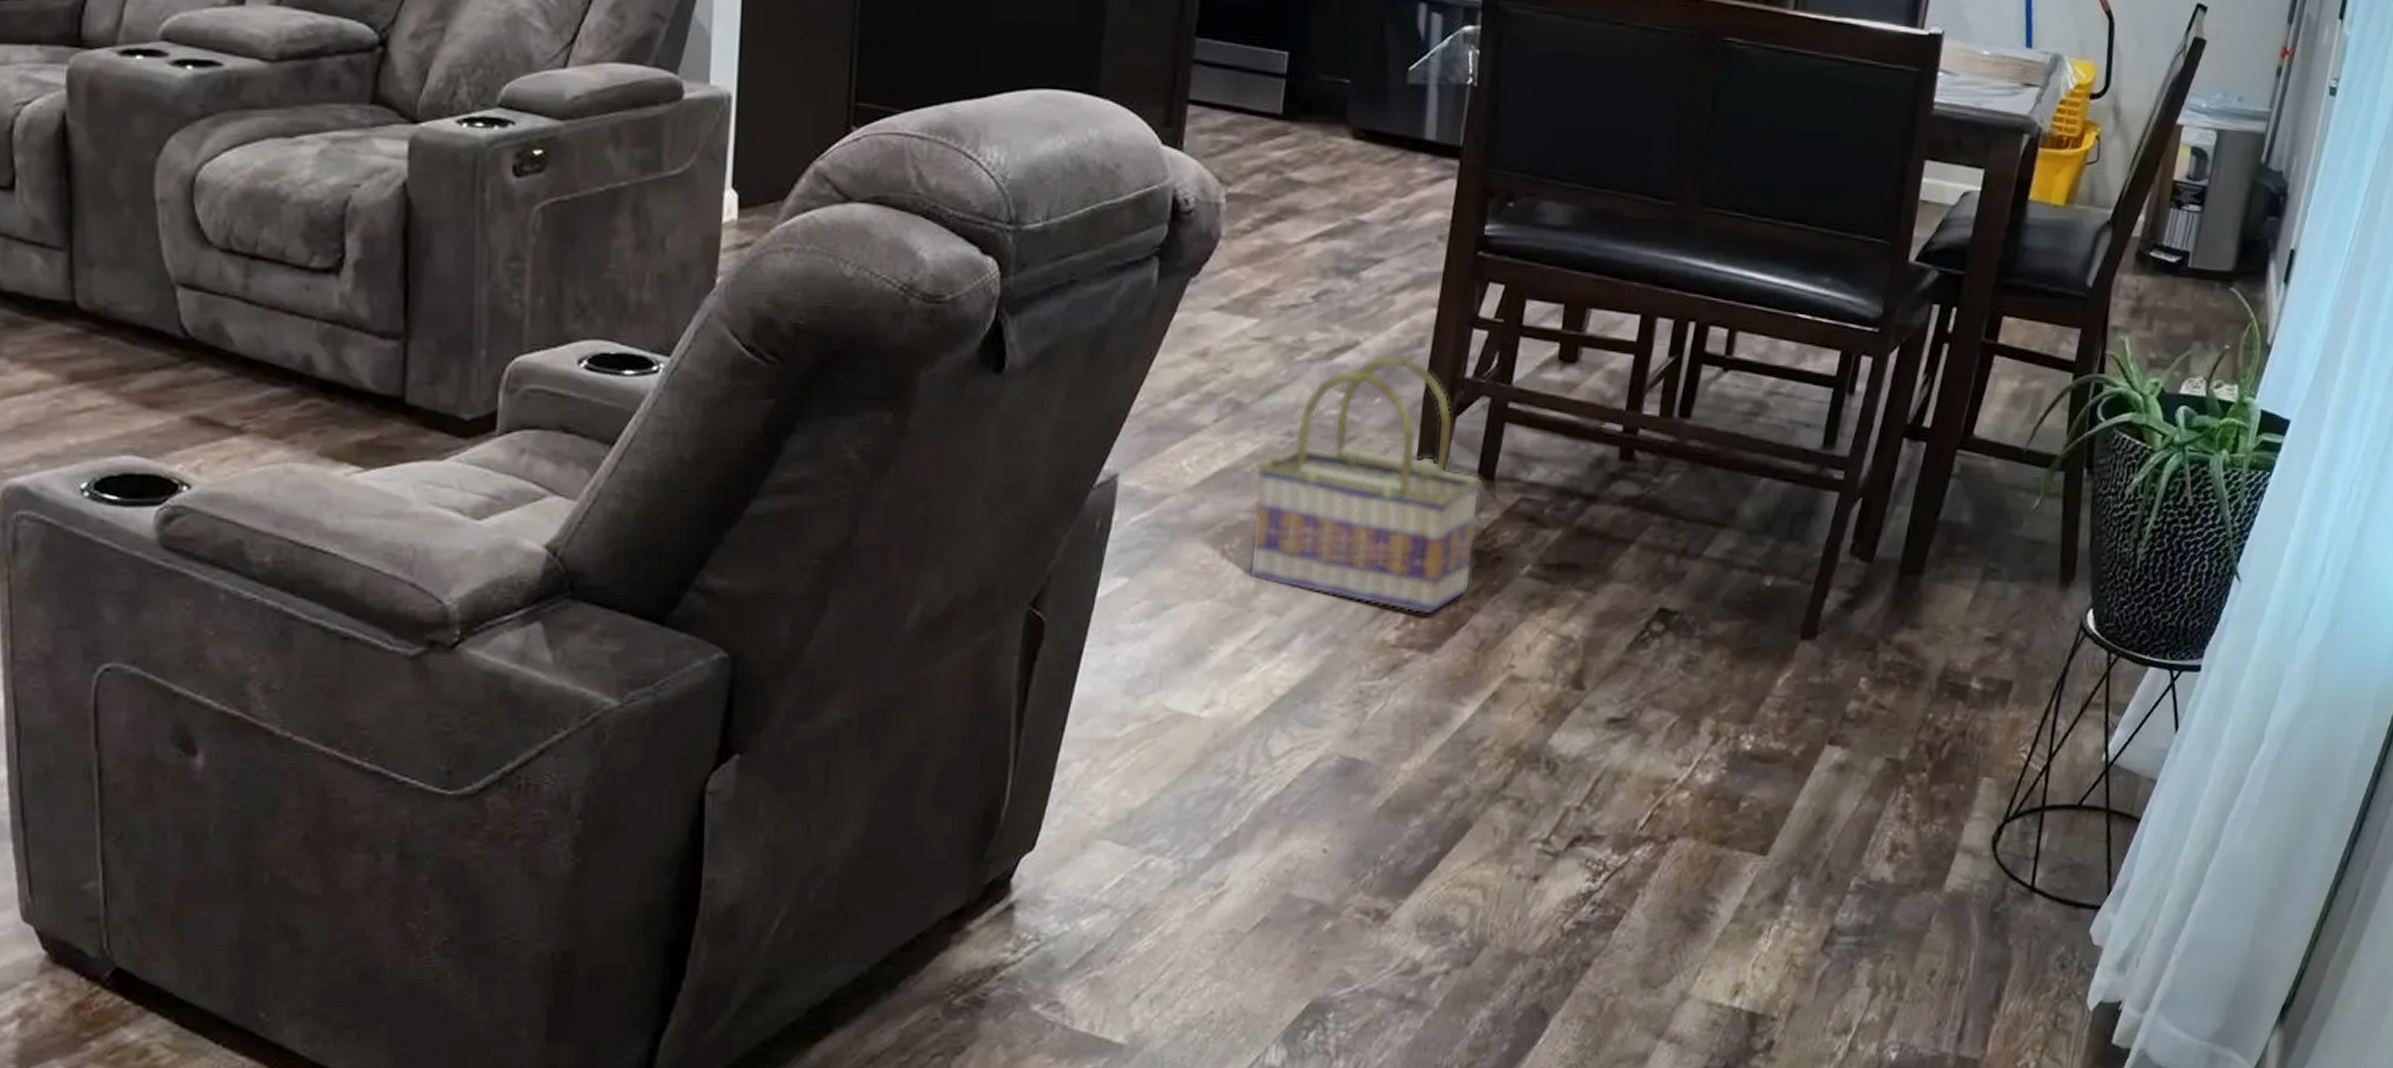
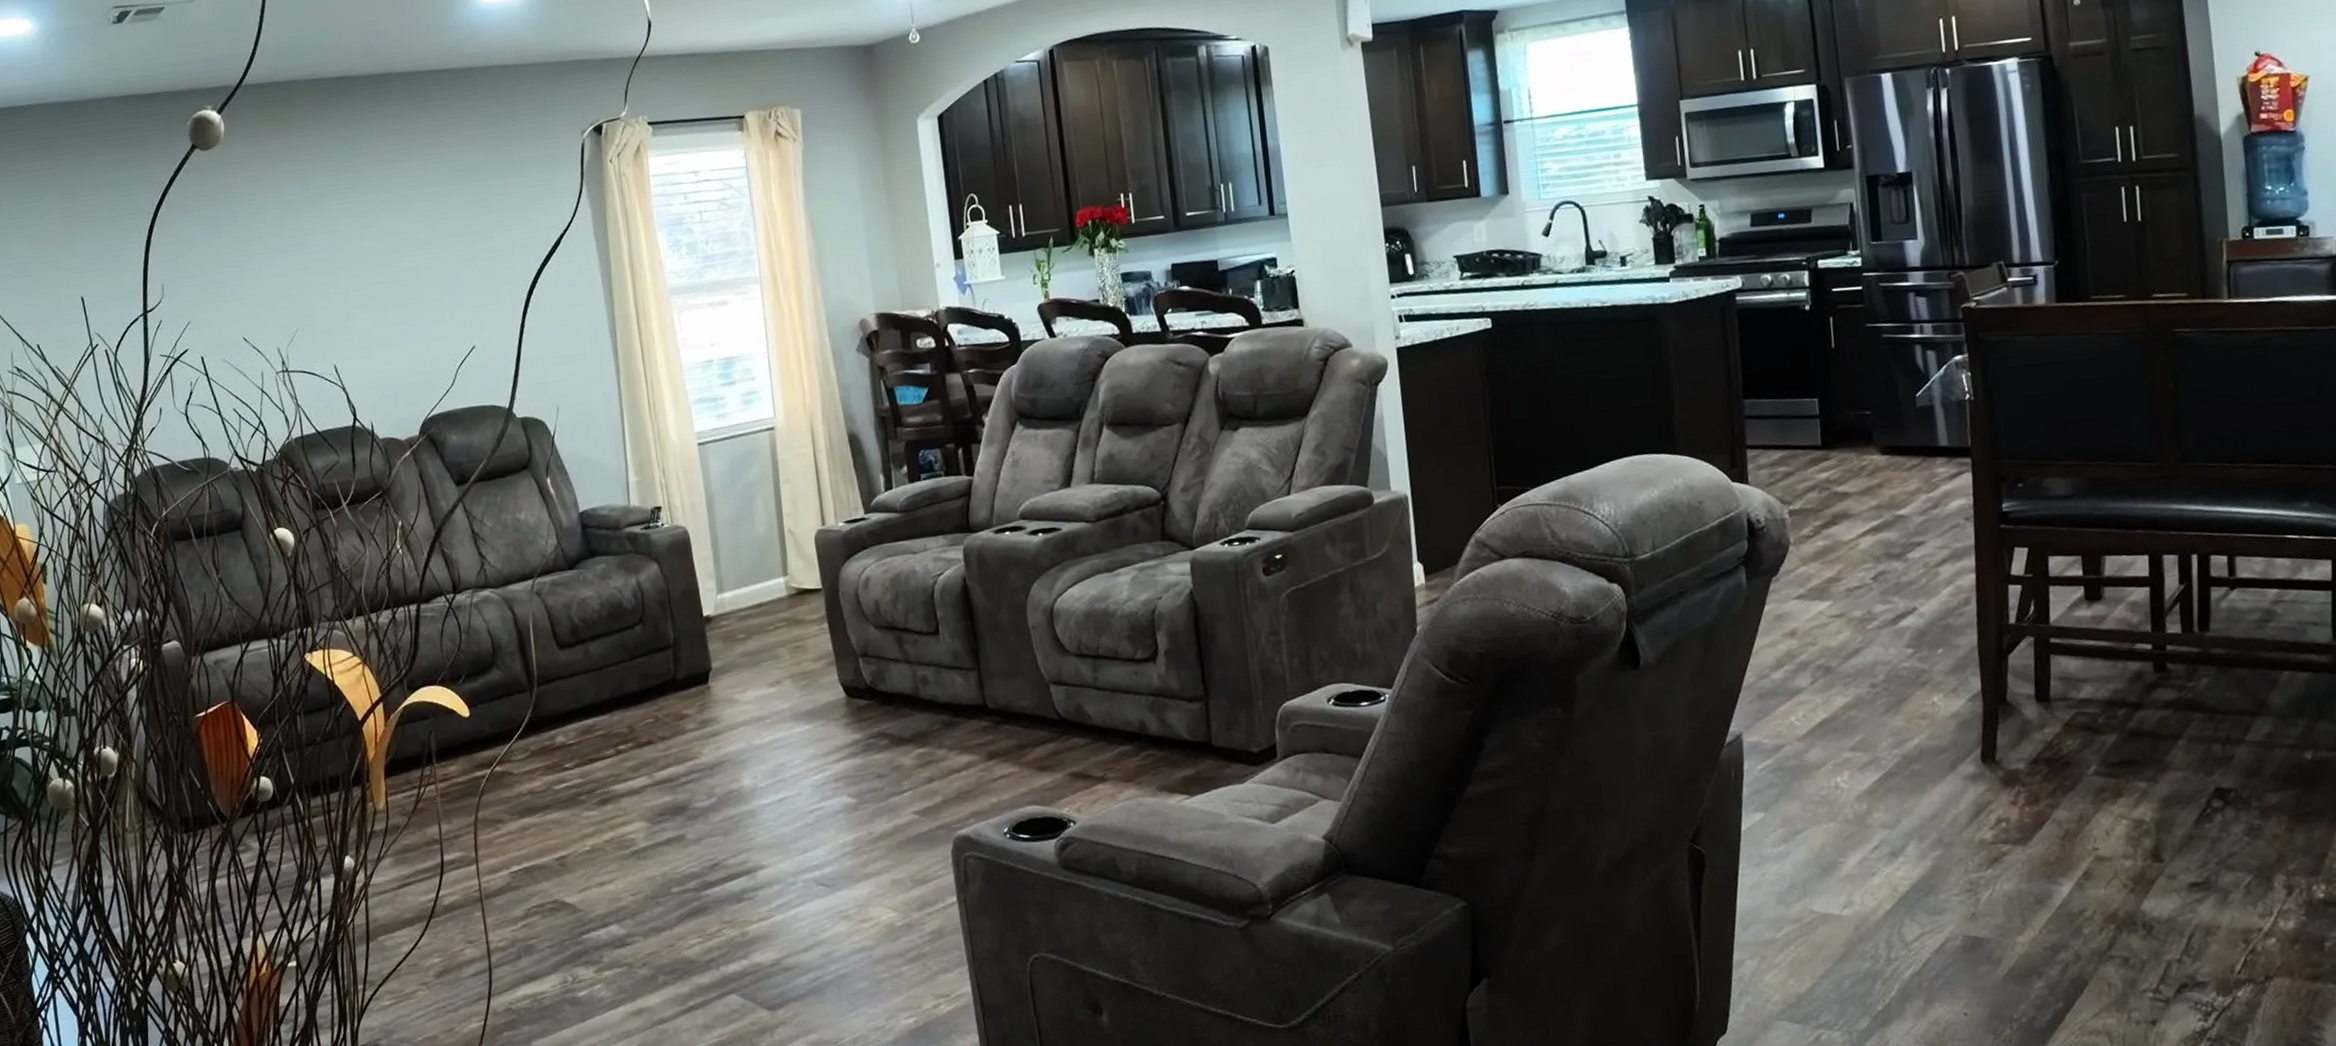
basket: present [1248,355,1484,615] -> none [1849,613,2047,815]

